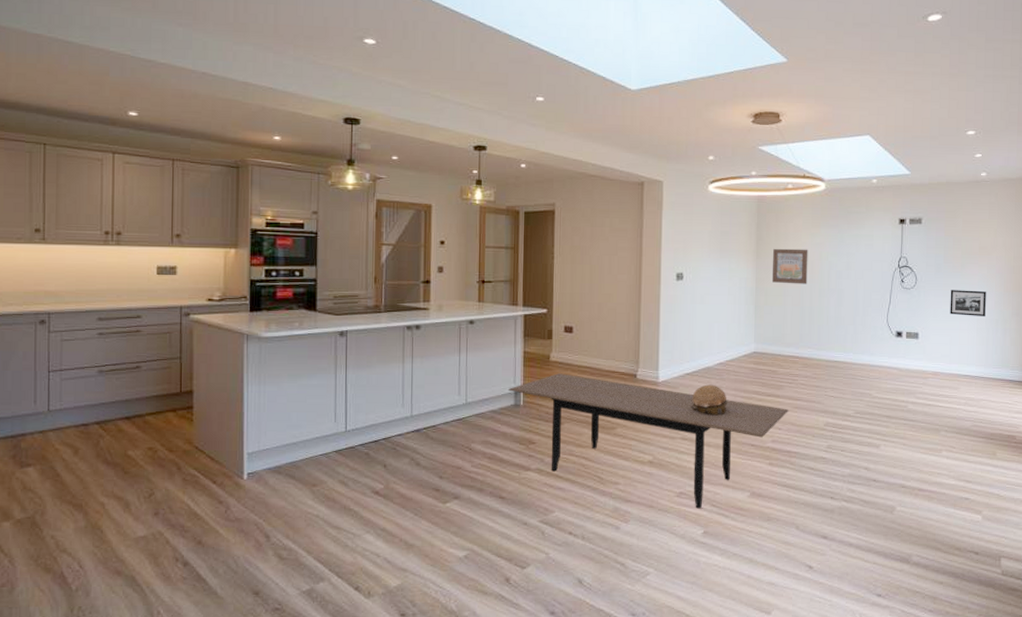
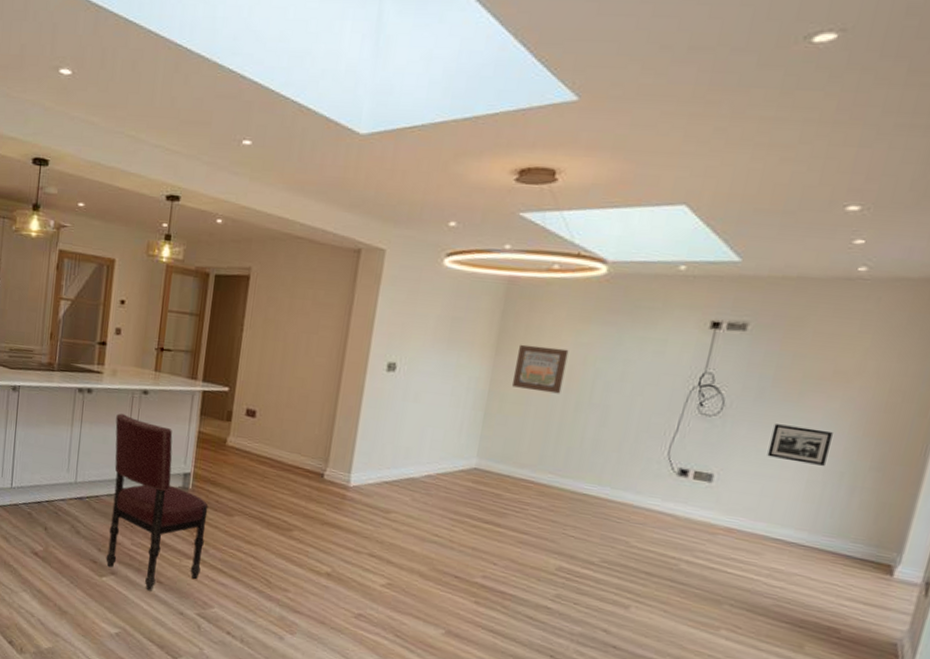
dining chair: none [446,345,540,508] -> present [106,413,209,591]
dining table: present [507,373,788,509] -> none [176,460,510,637]
decorative bowl: present [691,384,727,416] -> none [384,497,432,536]

